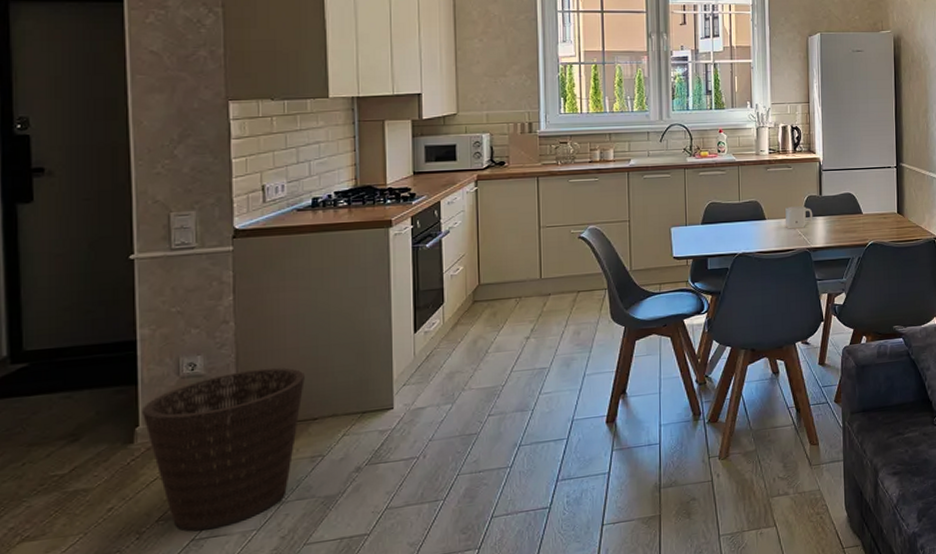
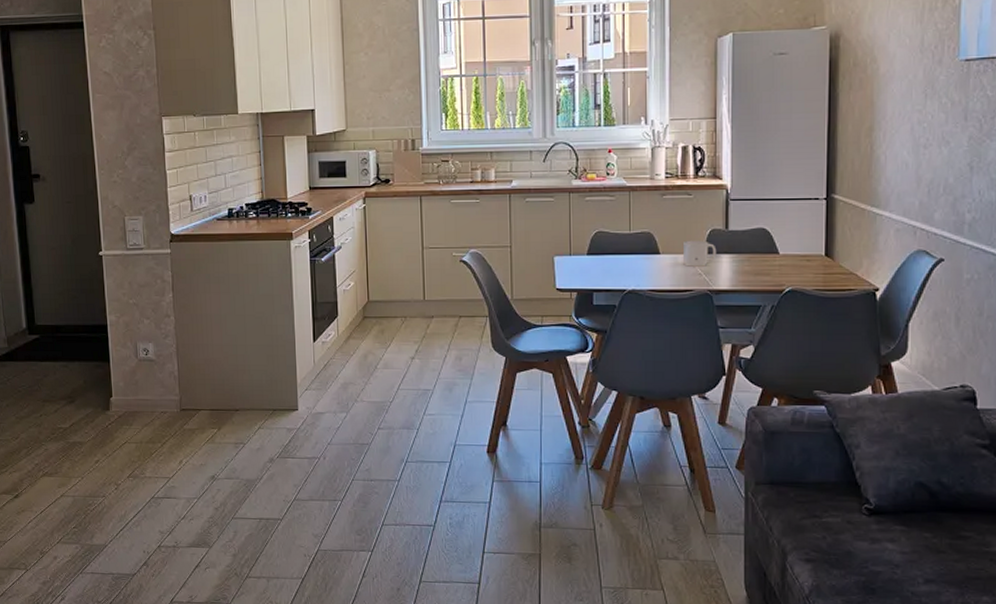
basket: present [143,367,305,532] -> none [114,360,228,492]

